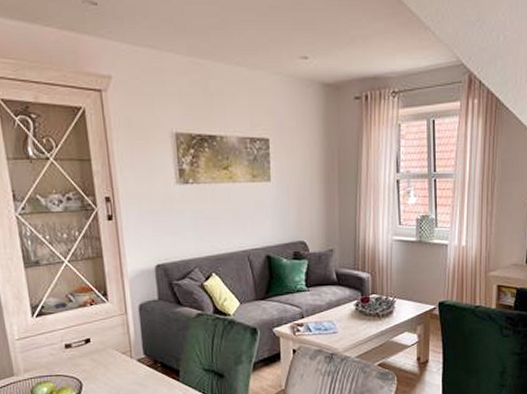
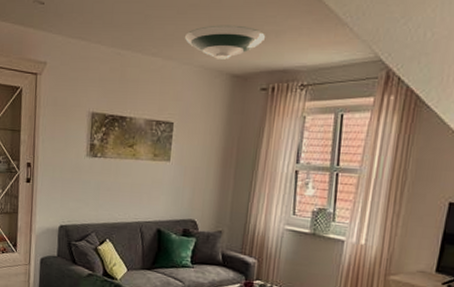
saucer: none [270,29,353,67] -> present [185,25,266,60]

